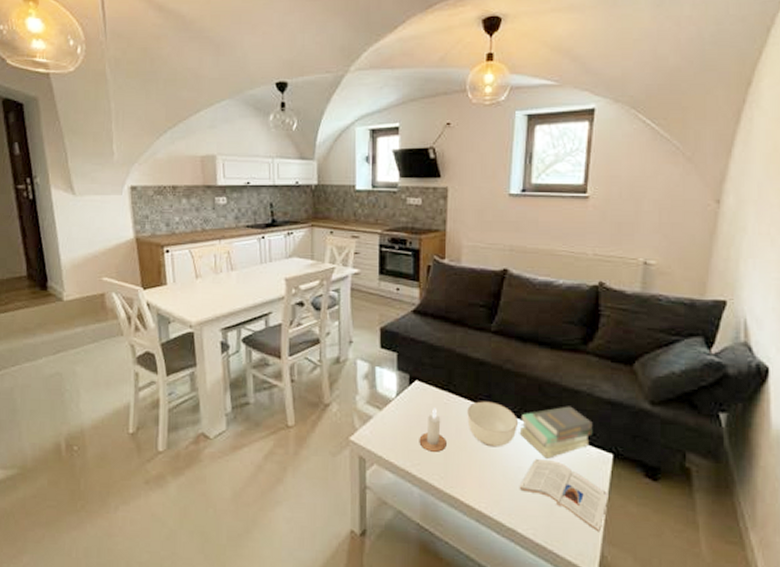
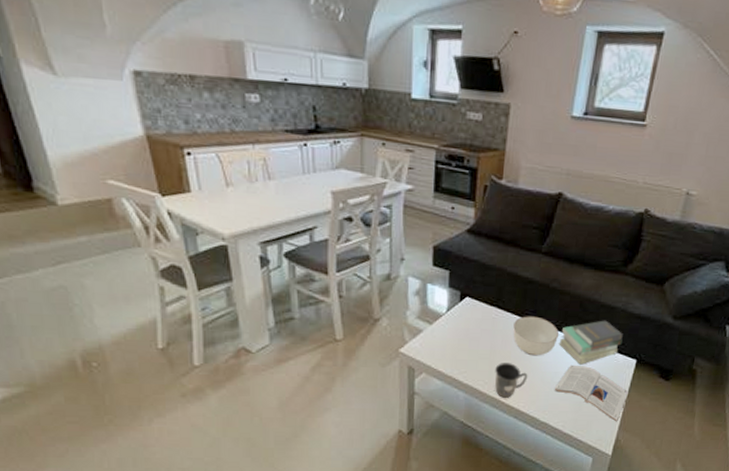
candle: present [419,408,447,452] -> none [467,322,493,361]
mug: none [451,454,488,497] -> present [494,363,528,398]

